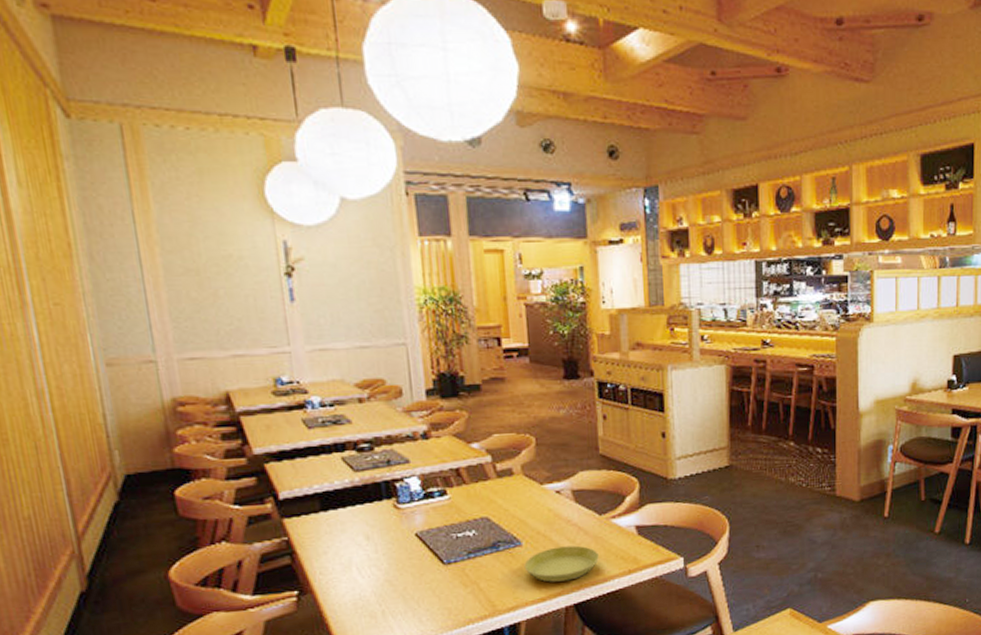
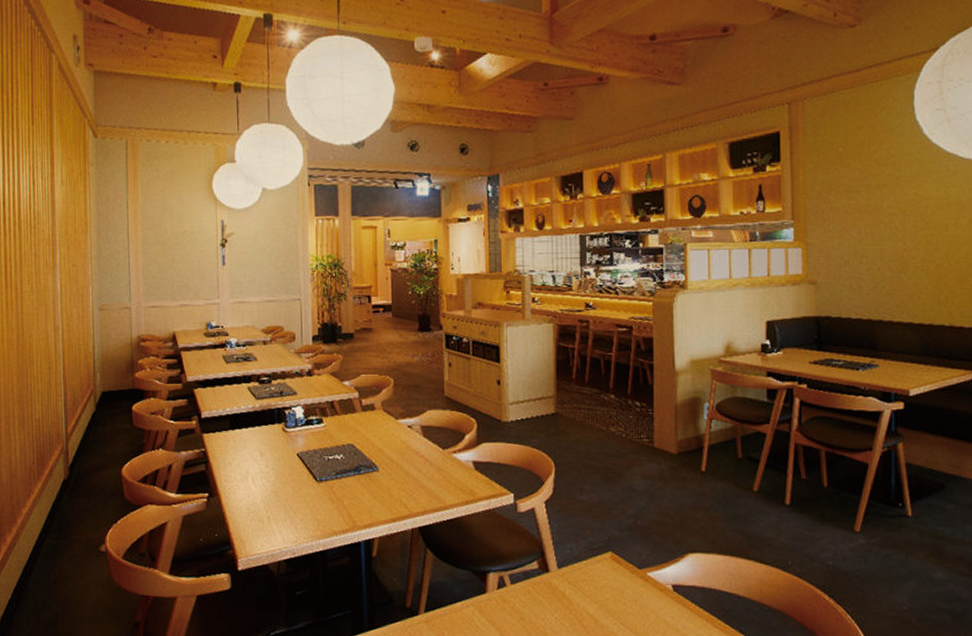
saucer: present [524,545,599,582] -> none [379,475,441,506]

